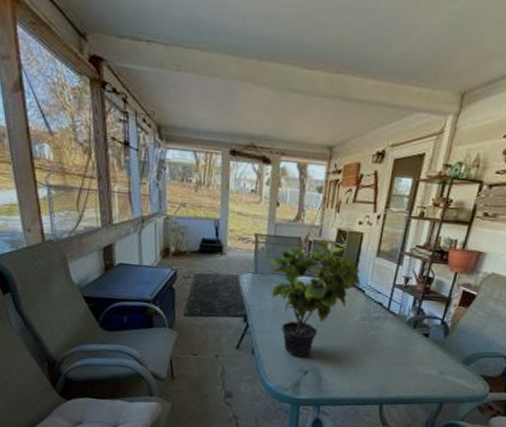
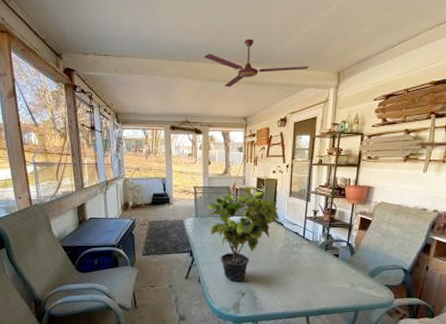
ceiling fan: none [282,33,423,103] -> present [203,38,308,88]

